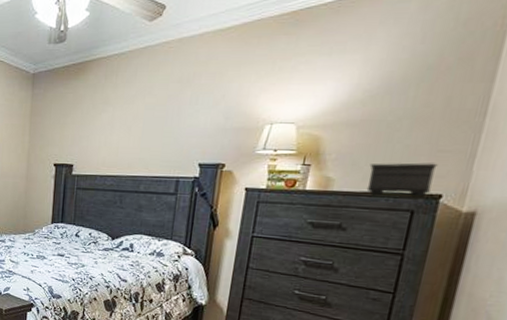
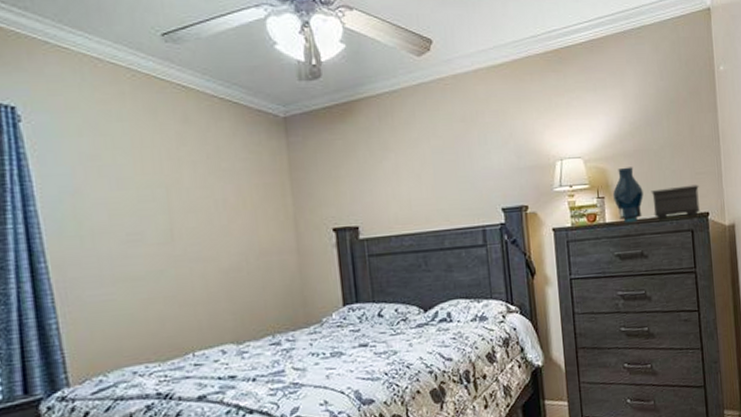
vase: none [320,137,361,194] -> present [612,167,644,224]

